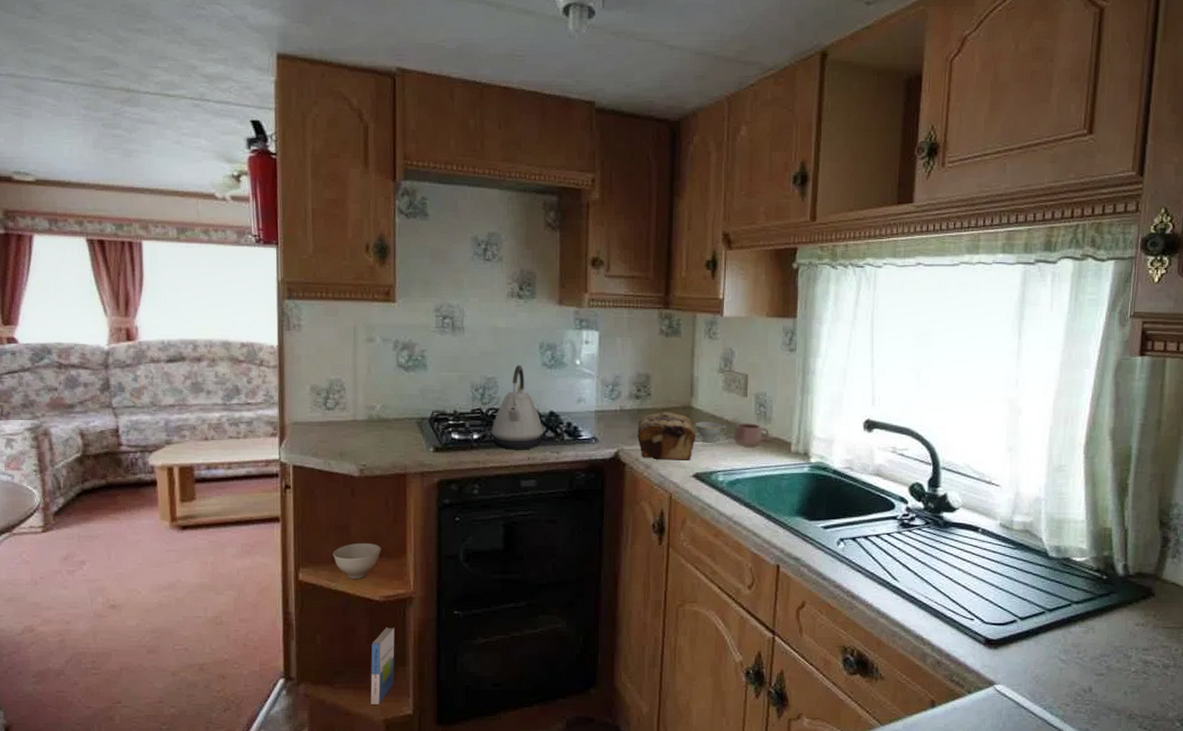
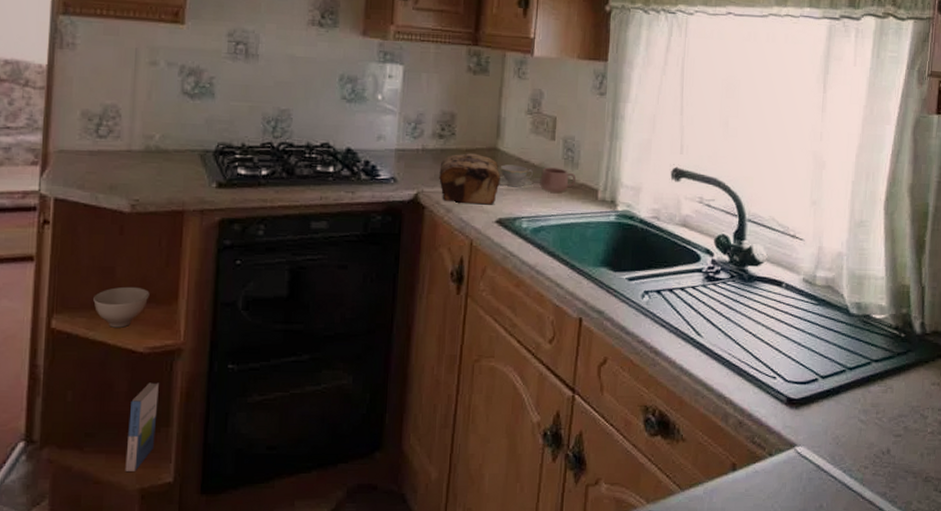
kettle: present [491,365,543,450] -> none [281,97,339,189]

